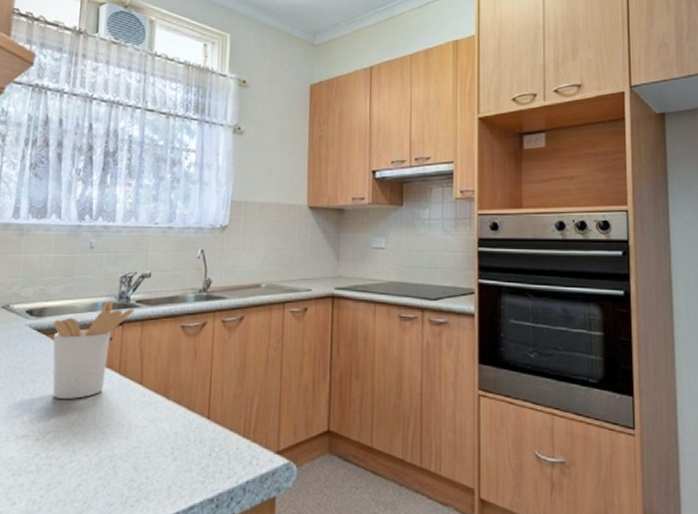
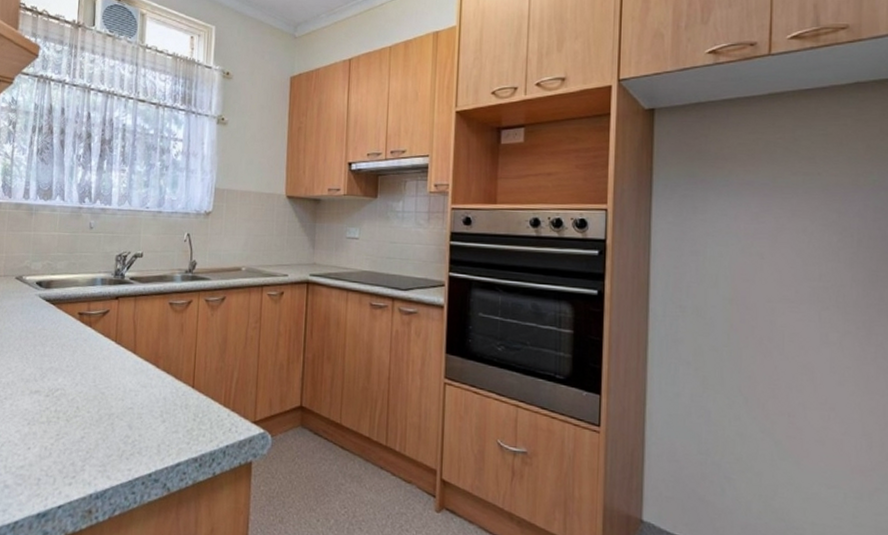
utensil holder: present [52,302,135,399] -> none [59,277,129,362]

